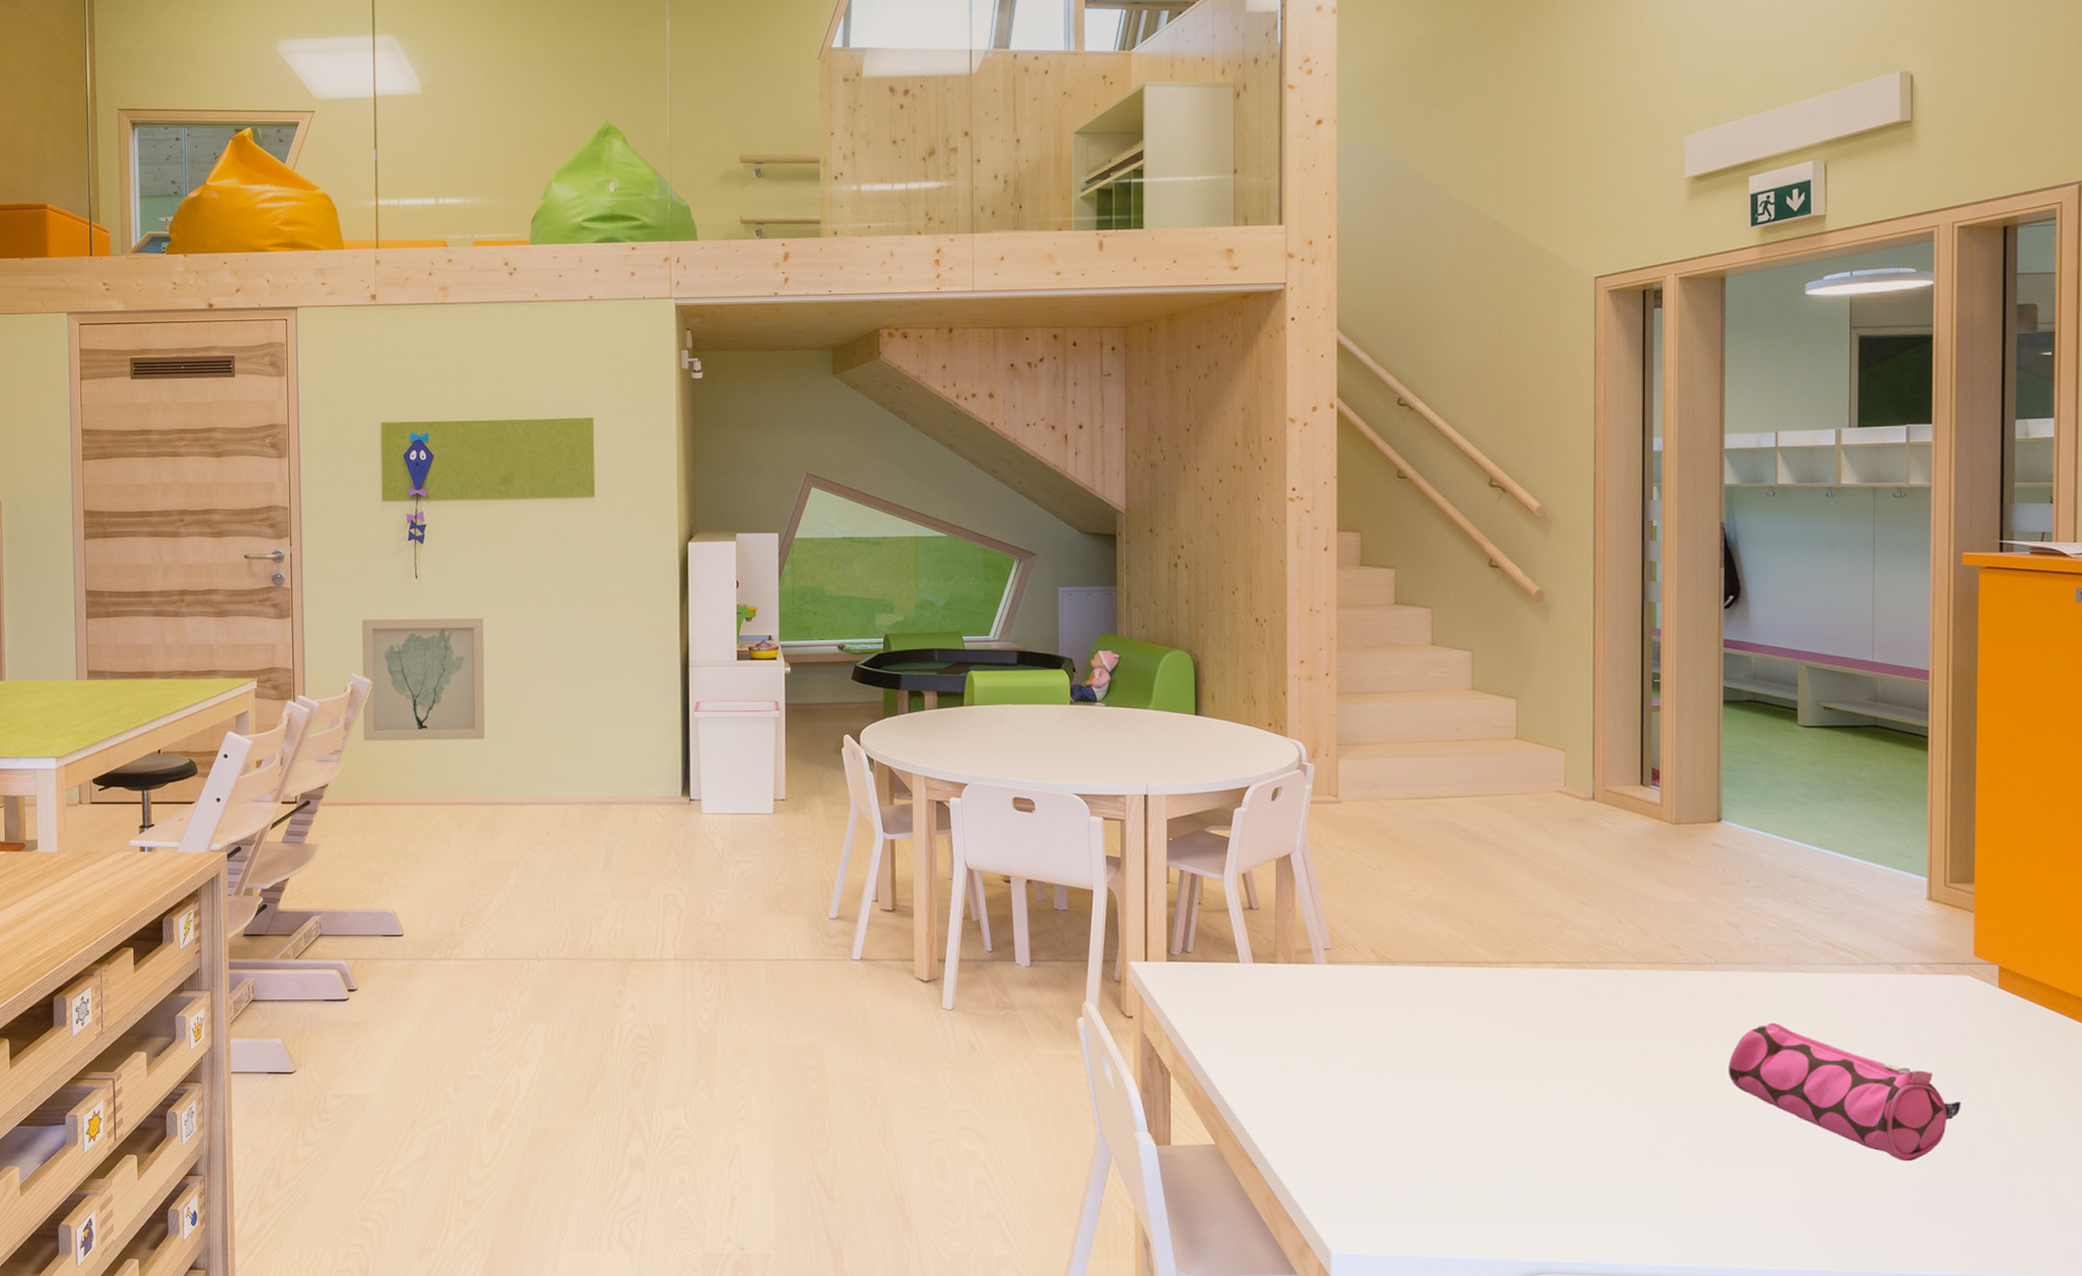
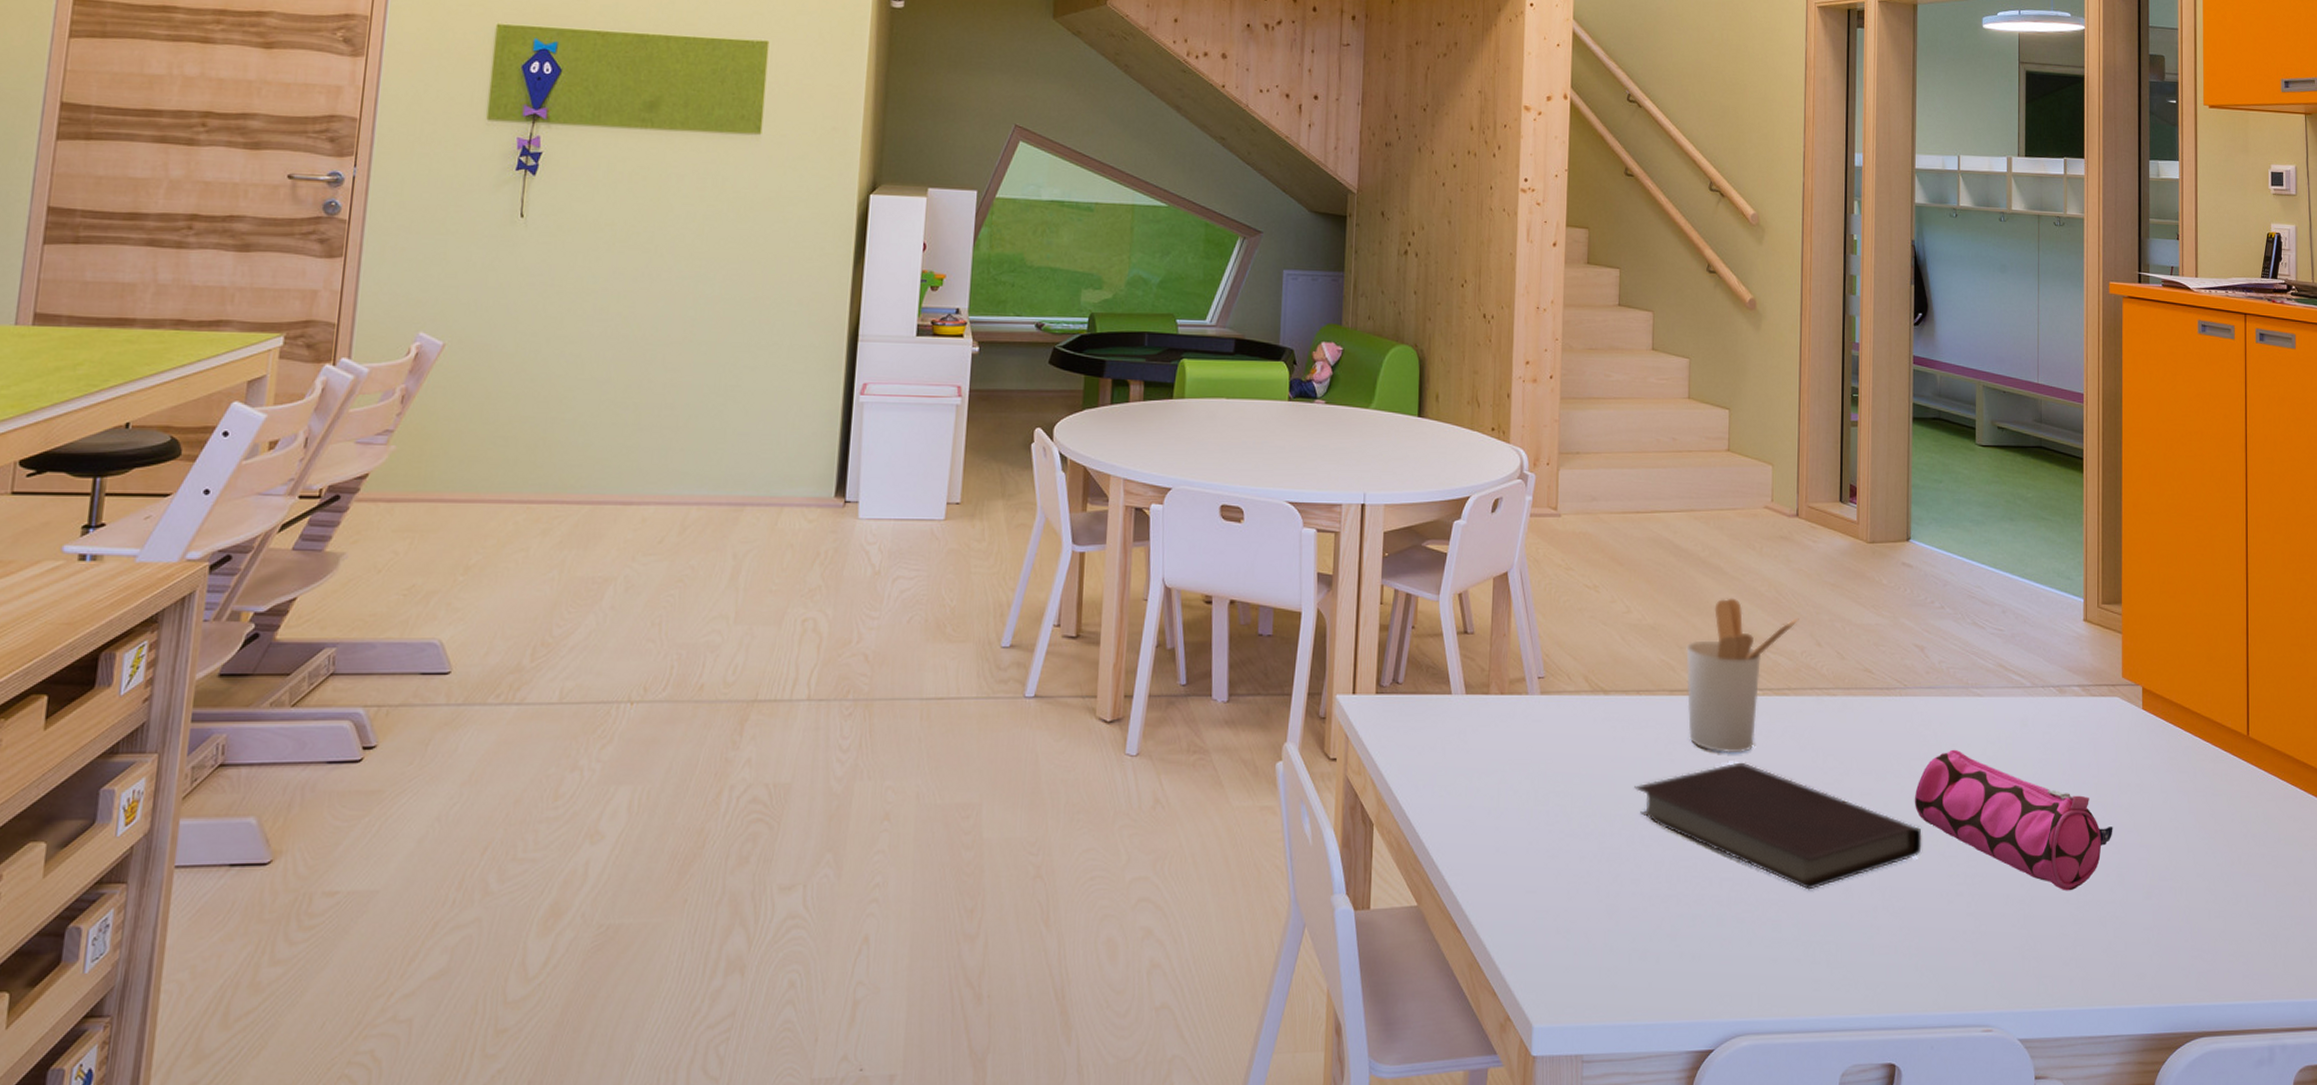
wall art: present [361,617,486,741] -> none [425,263,605,422]
notebook: none [1426,1029,1737,1148] -> present [1634,762,1922,890]
utensil holder: none [1476,877,1597,1021] -> present [1686,598,1799,754]

